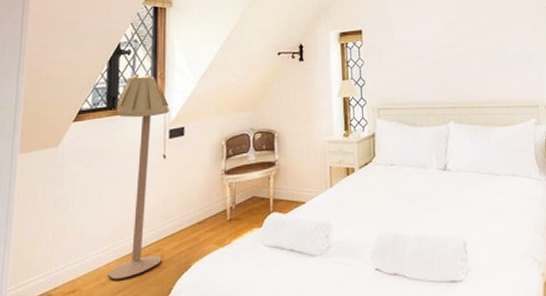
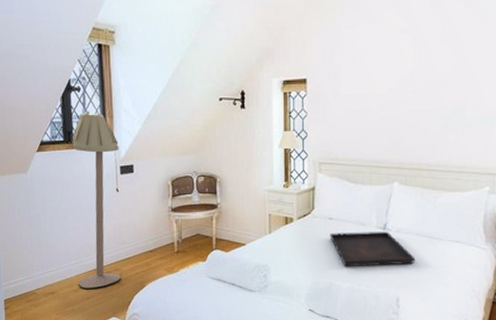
serving tray: none [392,171,478,215] -> present [329,231,416,267]

